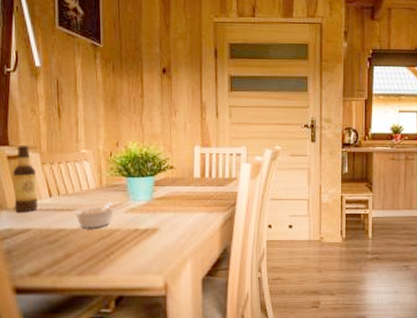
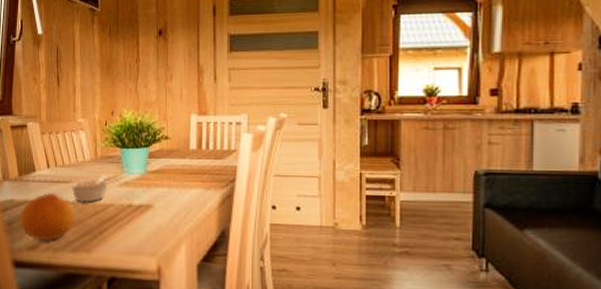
bottle: present [13,145,38,212] -> none [15,115,36,183]
fruit: none [20,220,80,267] -> present [20,192,75,241]

